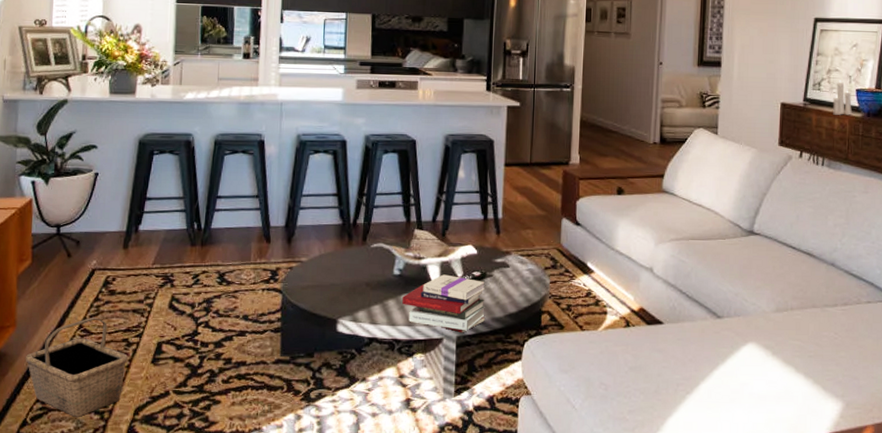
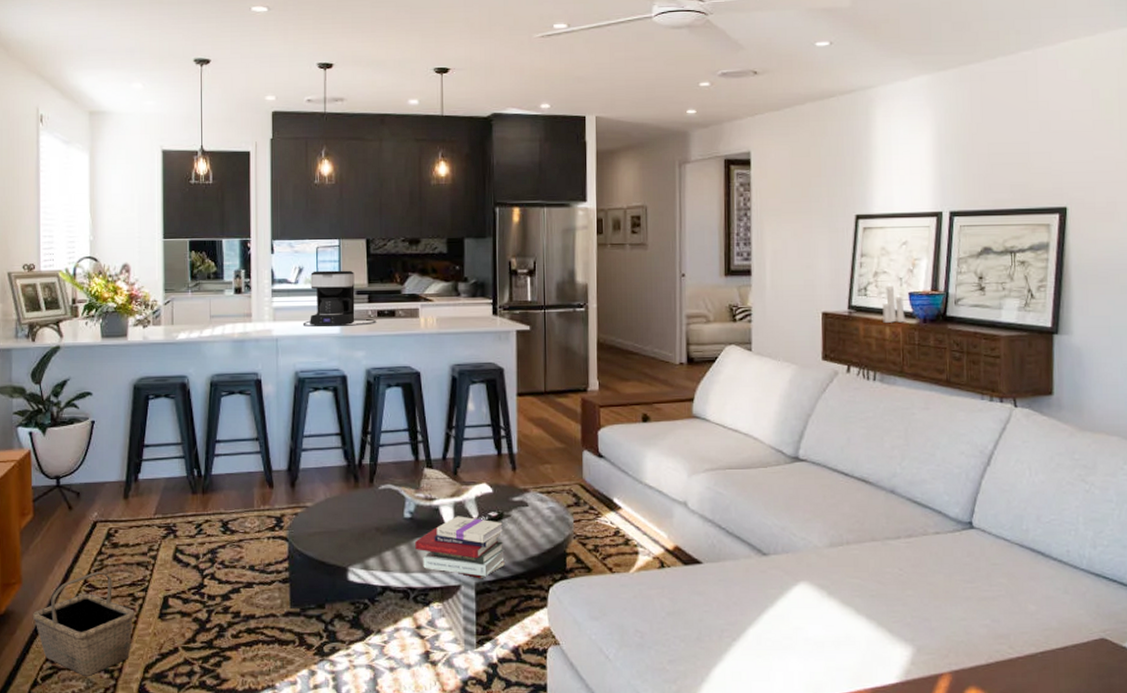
coffee maker: none [307,41,377,95] -> present [302,270,376,327]

